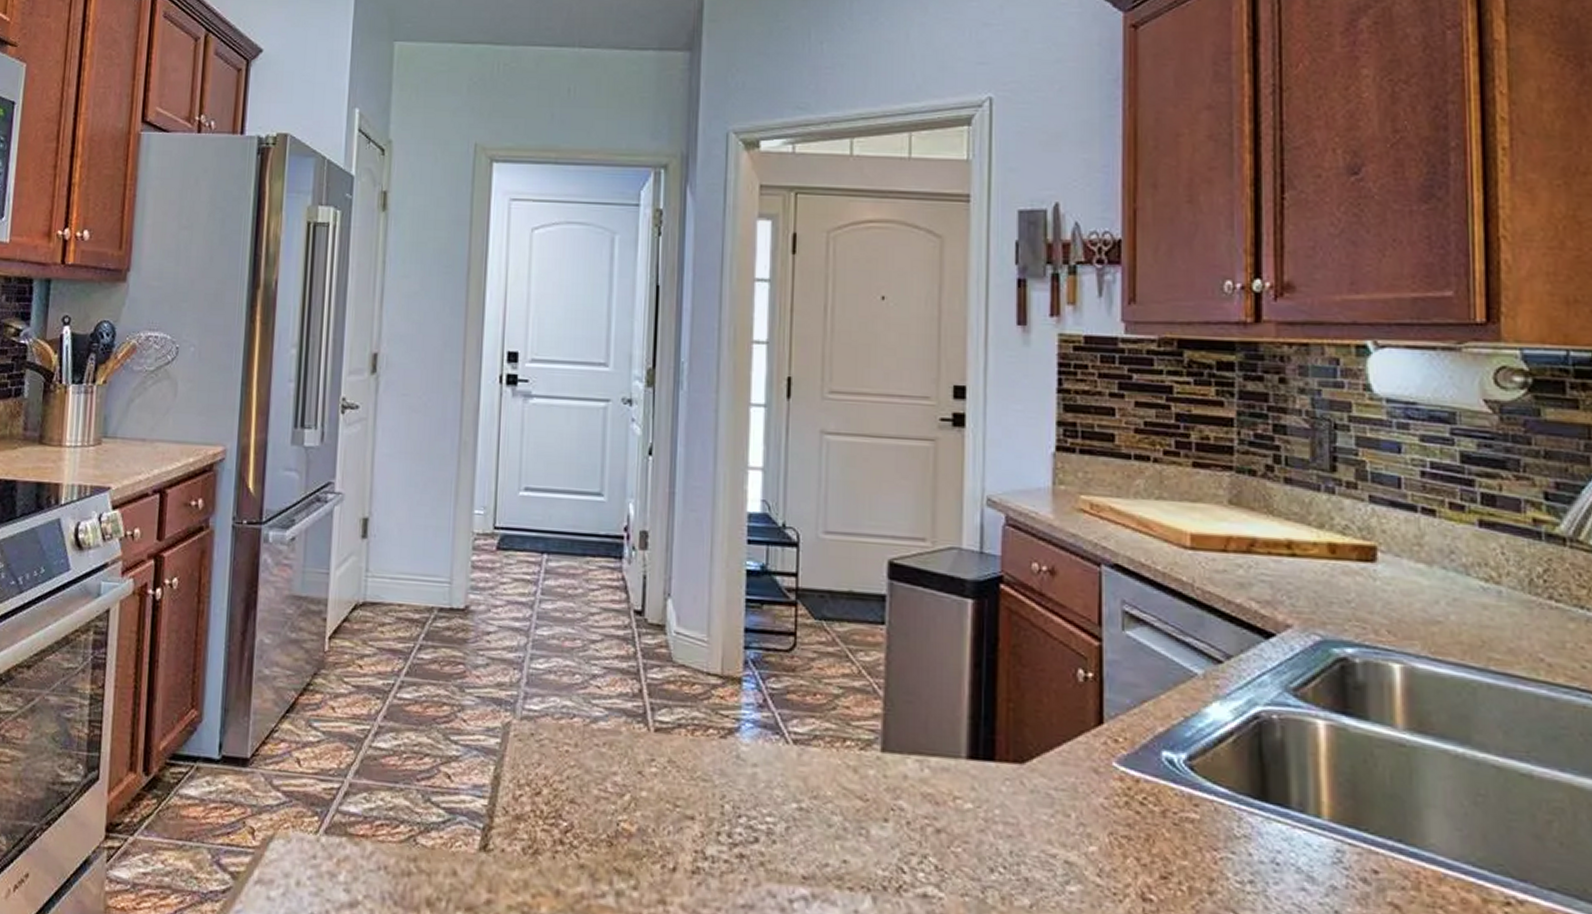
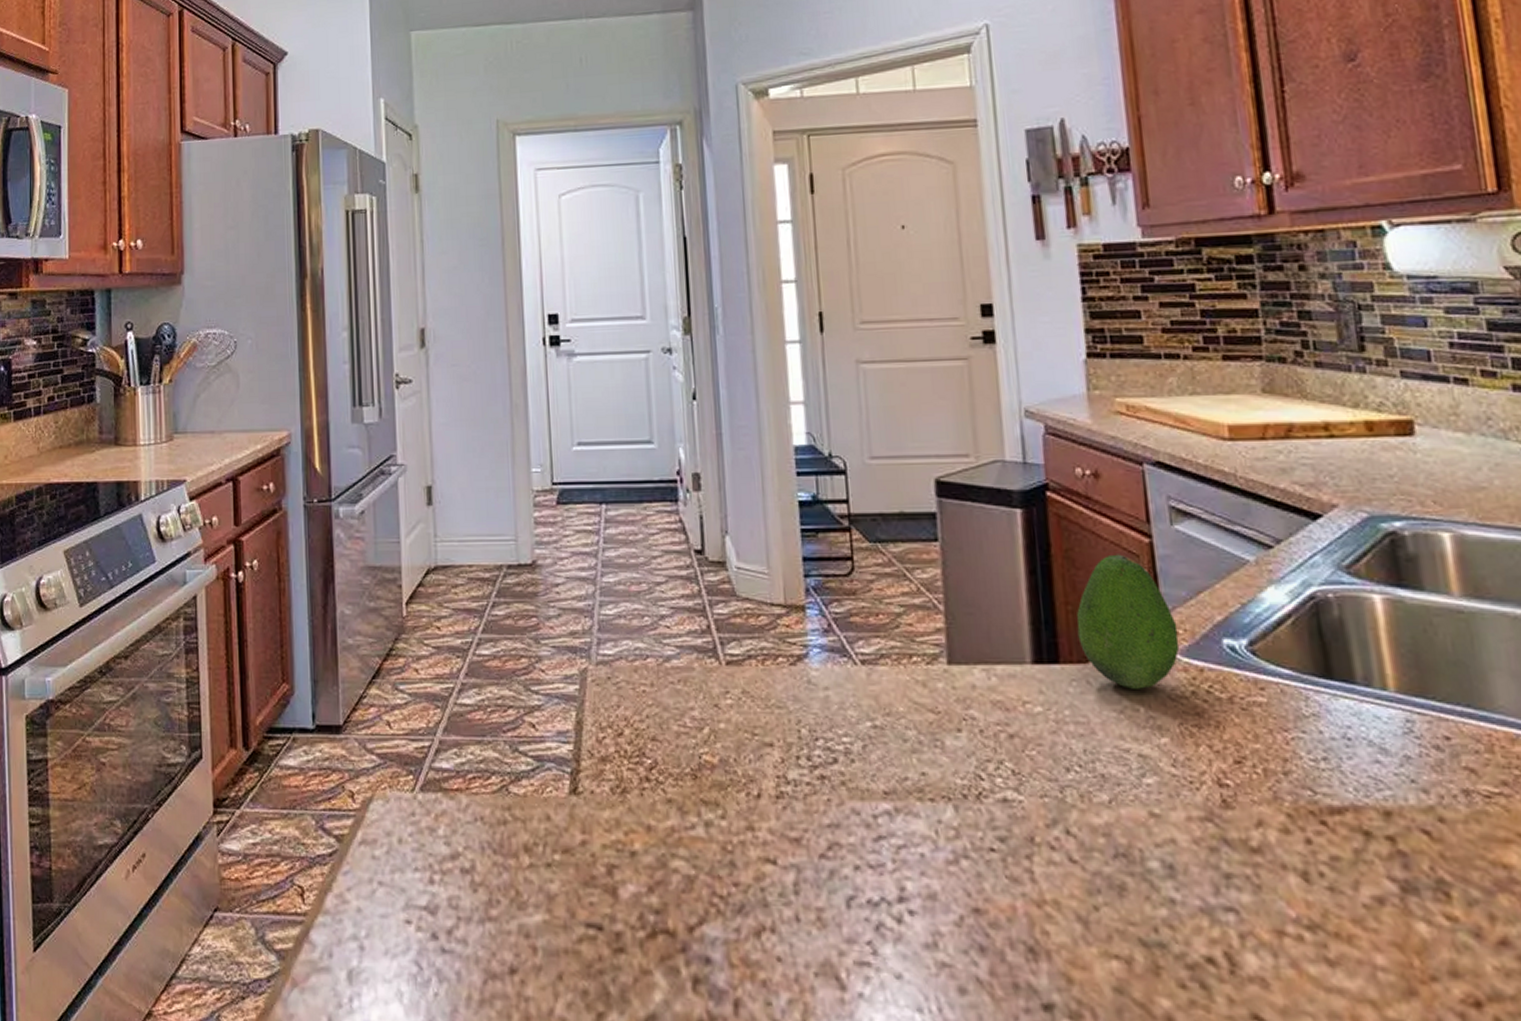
fruit: none [1016,654,1118,795] -> present [1077,554,1180,689]

